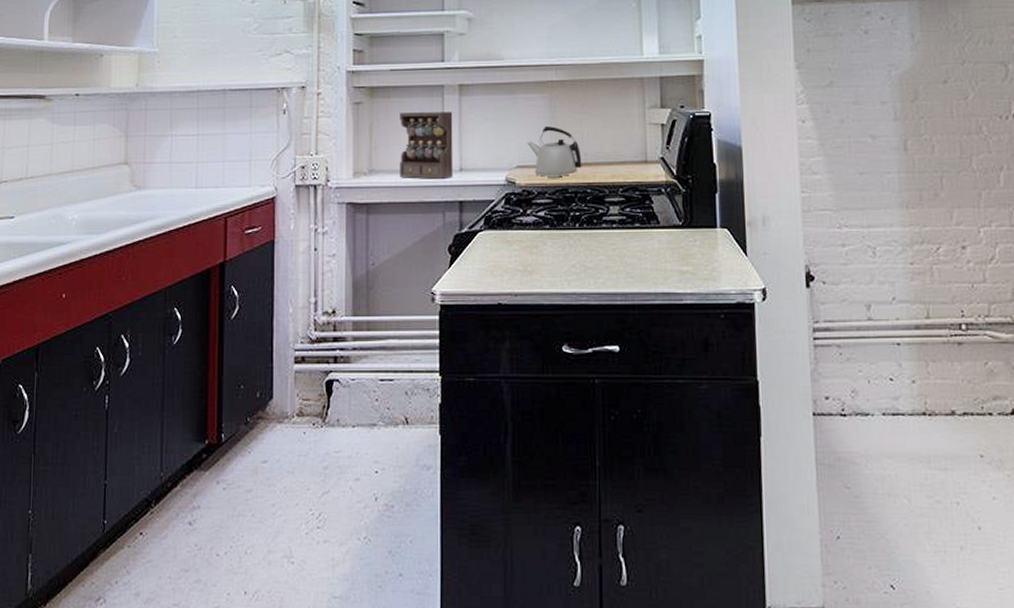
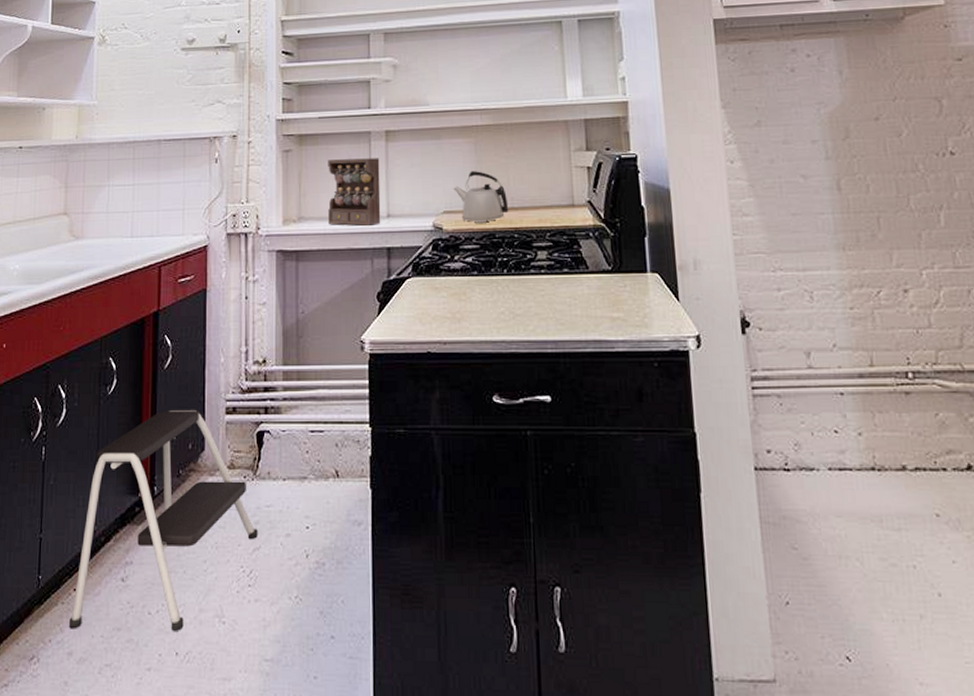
step stool: none [136,360,327,571] -> present [69,410,258,631]

